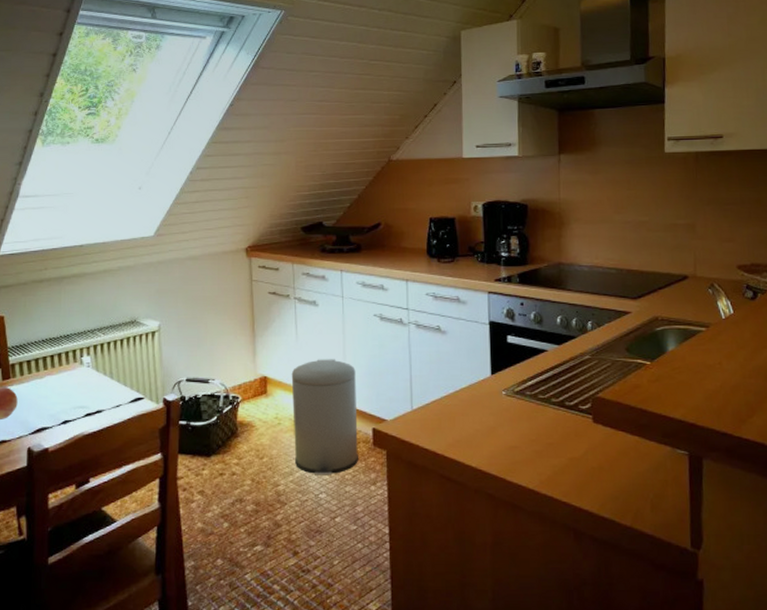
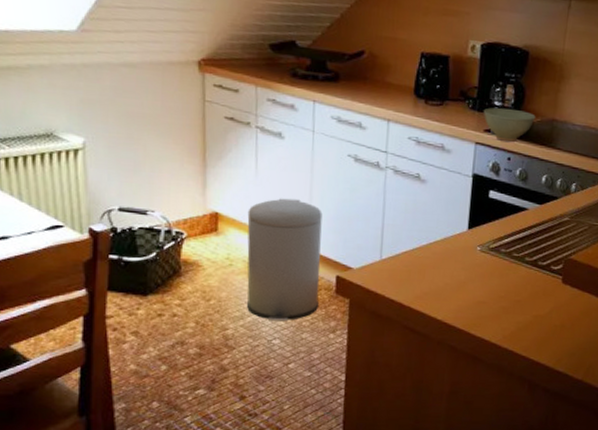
bowl: none [491,258,542,288] -> present [483,107,536,142]

